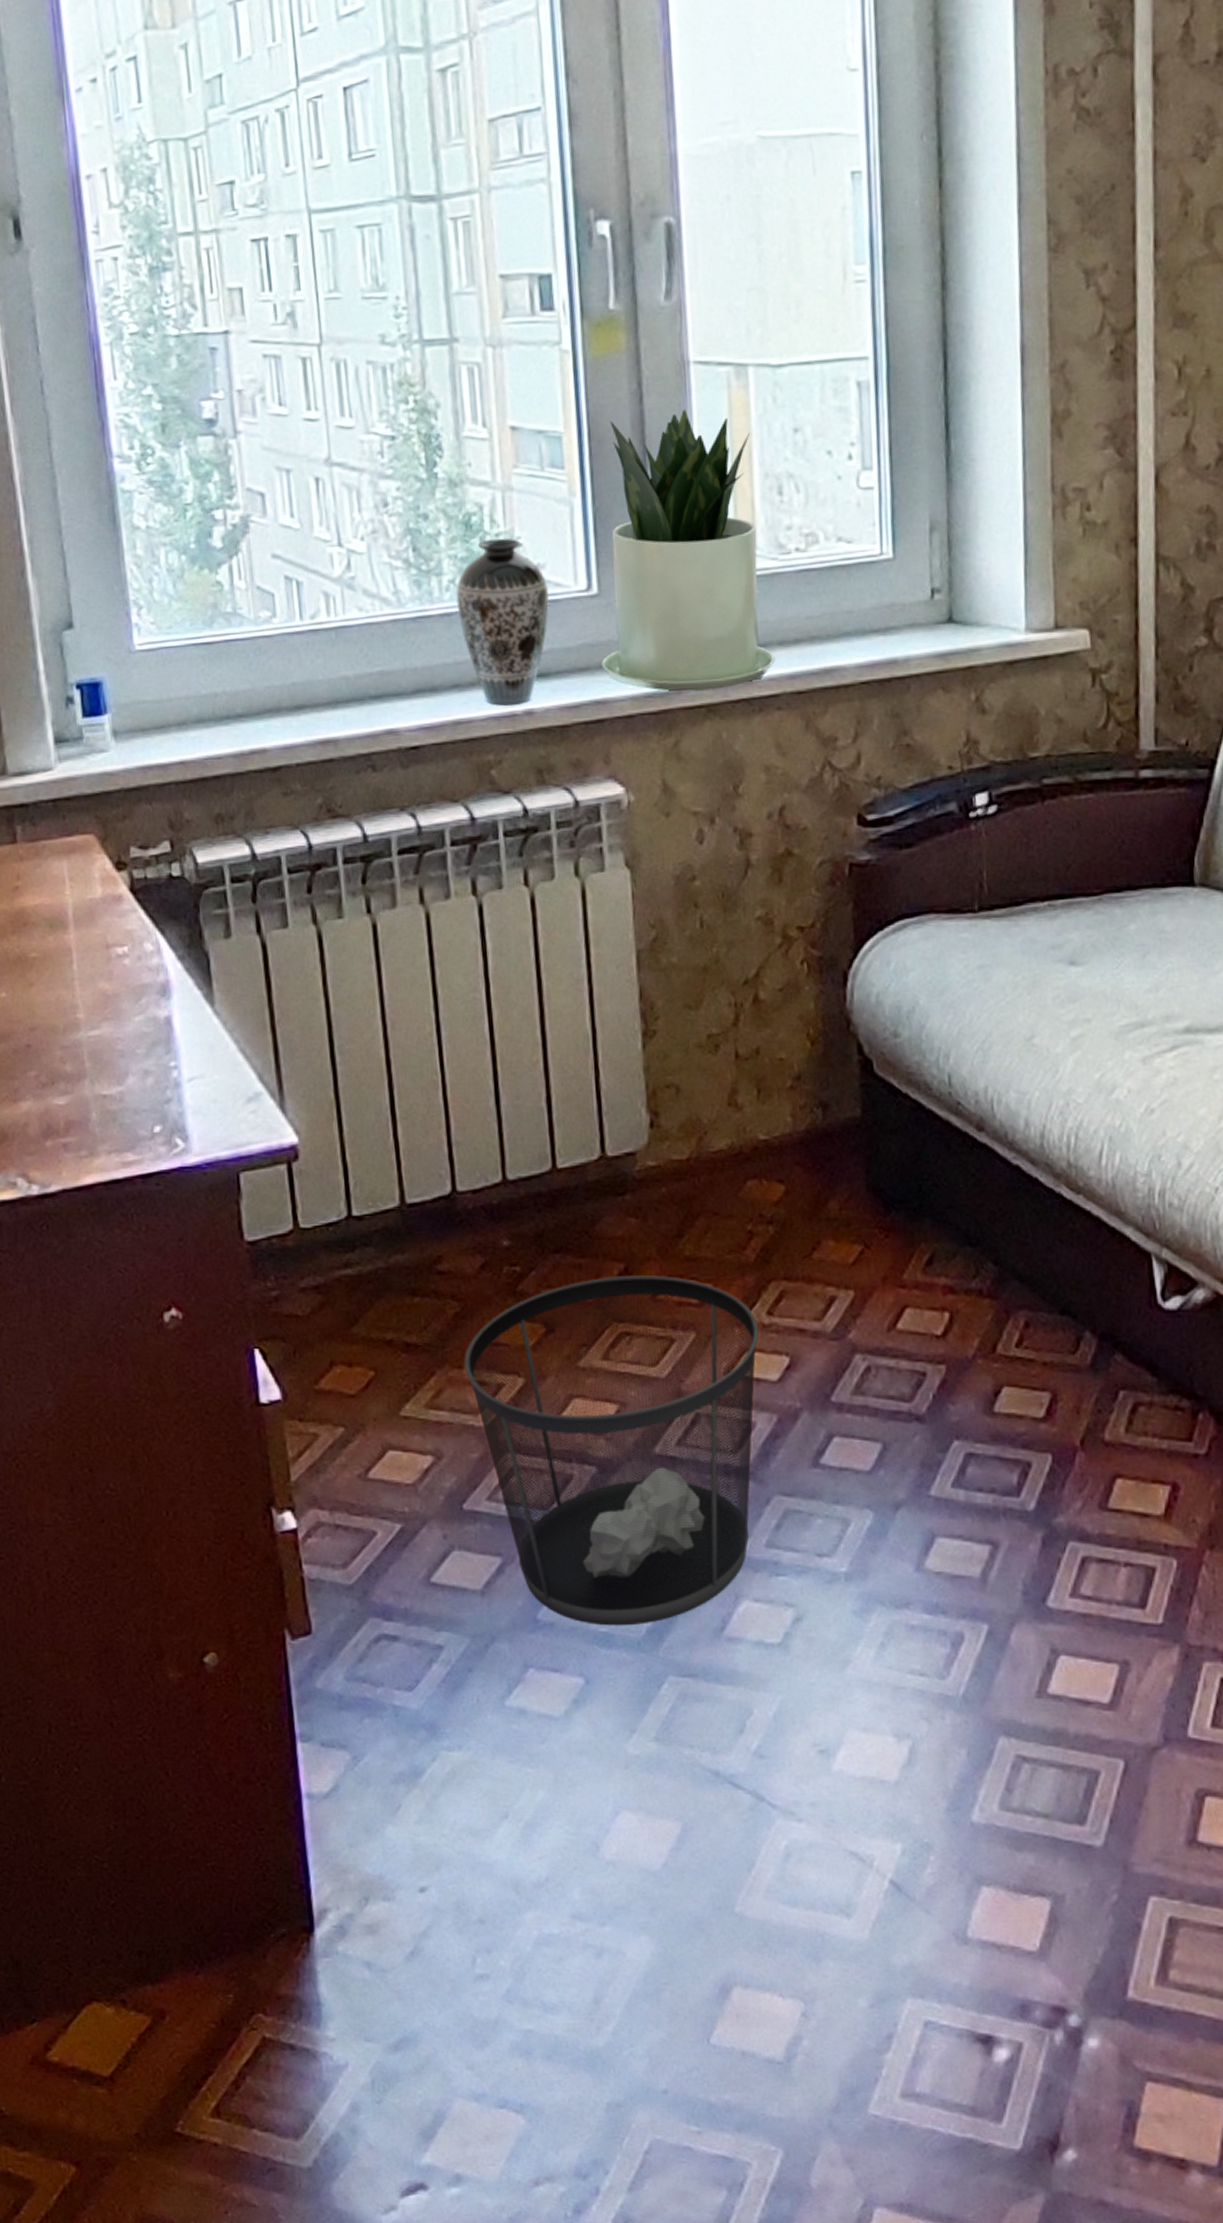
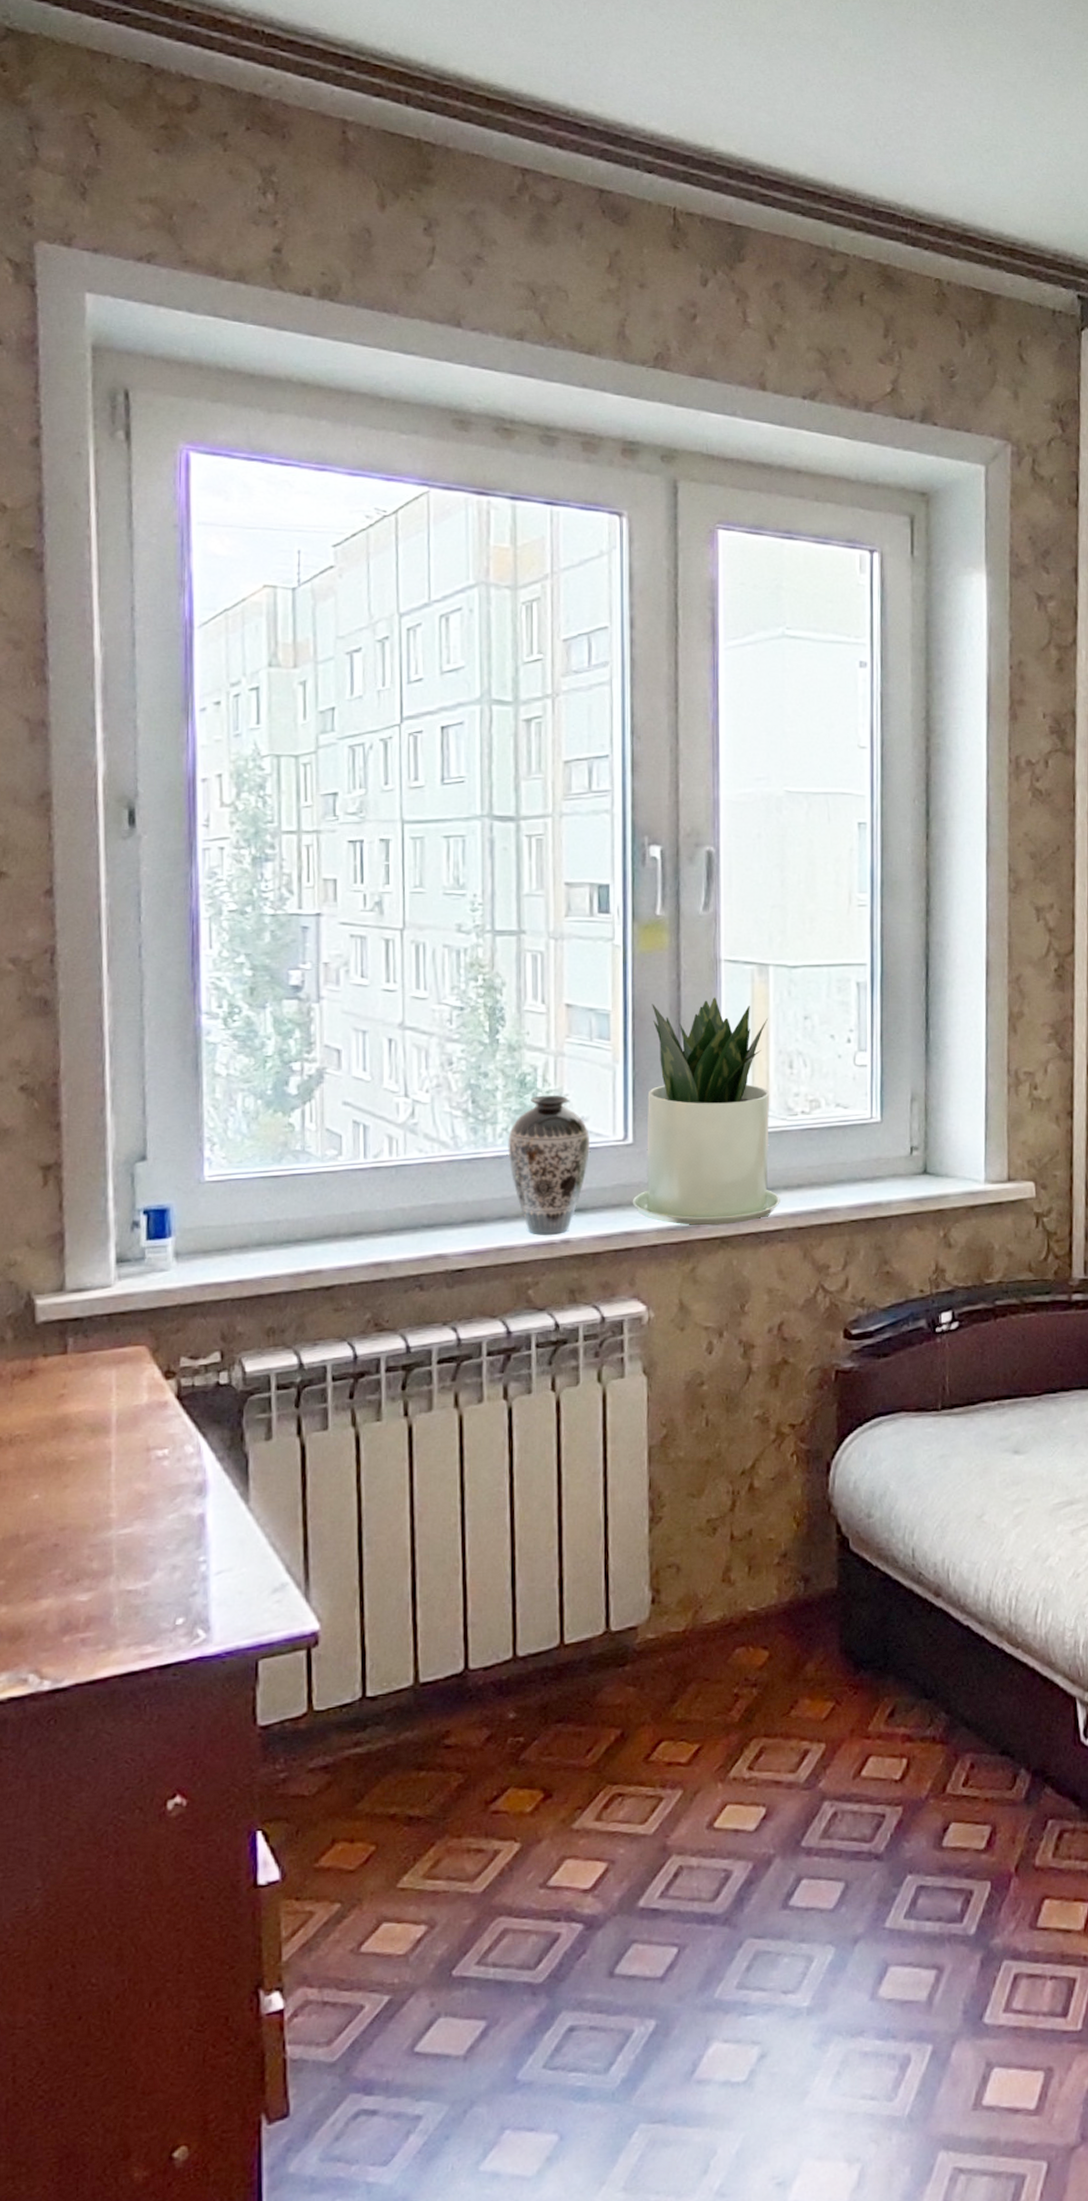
waste bin: present [463,1275,759,1626] -> none [463,1738,739,2080]

